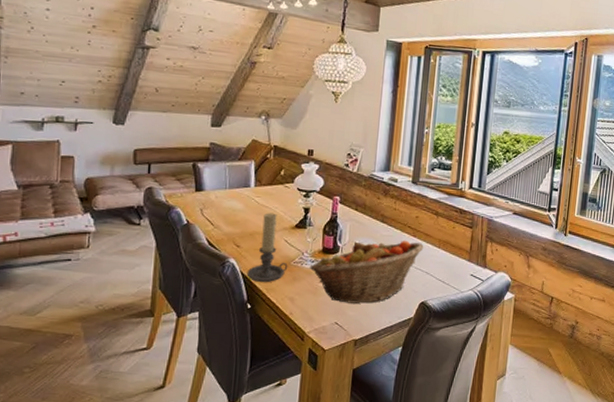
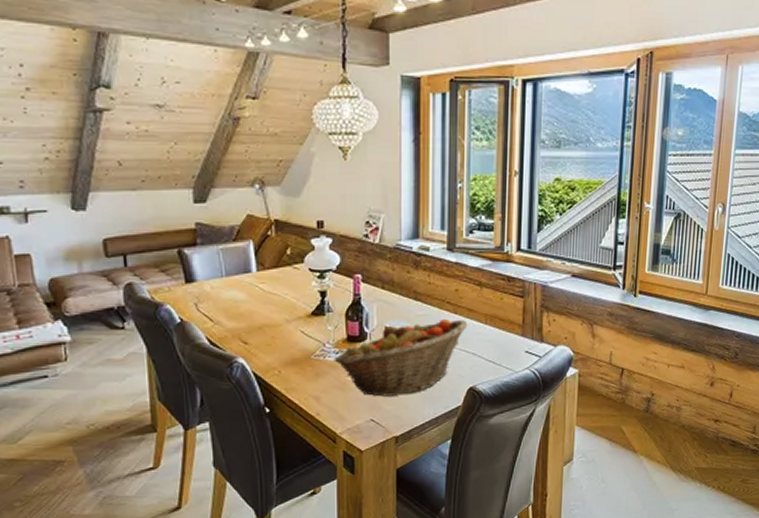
candle holder: present [246,213,288,283] -> none [260,300,308,383]

